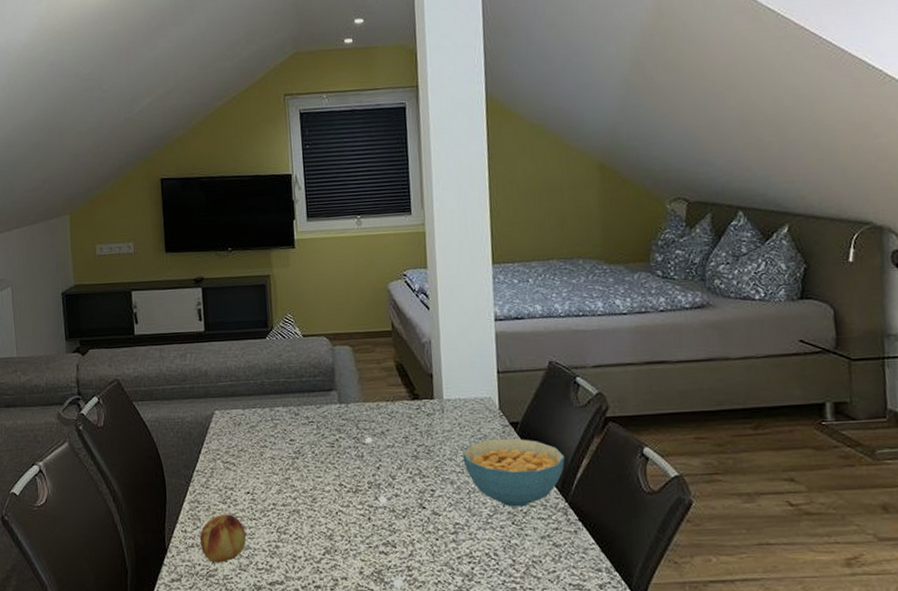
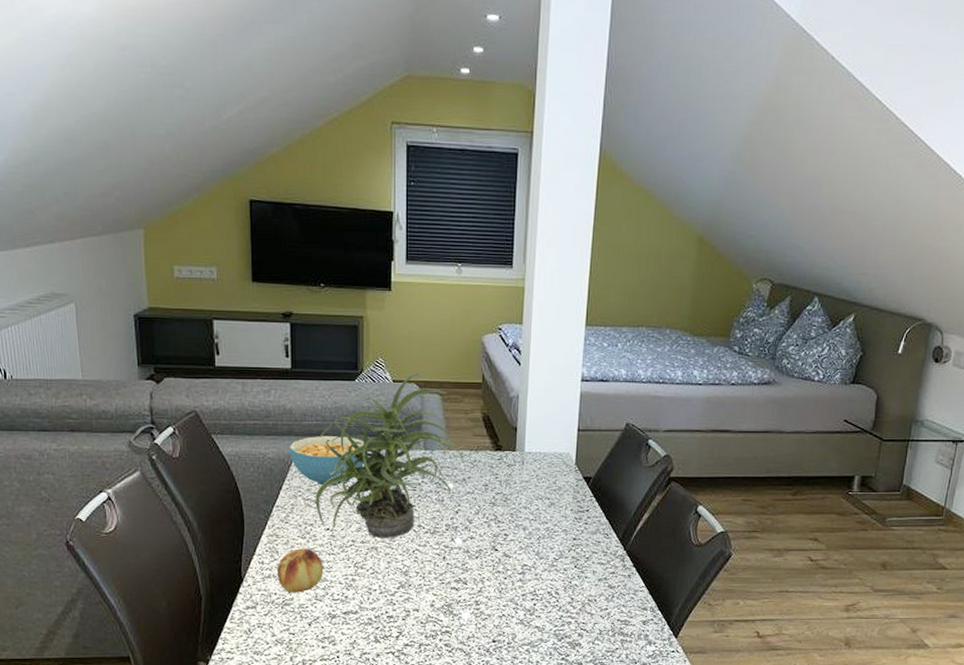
cereal bowl: none [206,395,280,447] -> present [289,435,364,486]
potted plant: none [234,325,380,500] -> present [315,372,463,538]
cereal bowl: present [462,438,565,507] -> none [537,491,629,553]

